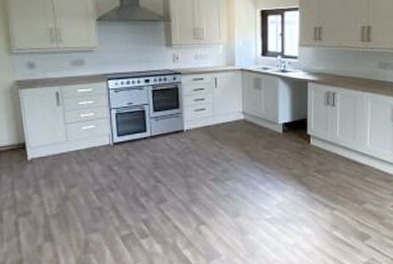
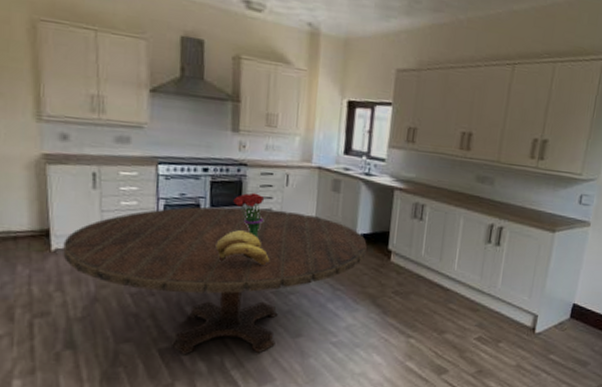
dining table: none [37,109,288,240] -> present [63,206,367,355]
banana bunch: none [161,129,208,157] -> present [215,230,270,265]
bouquet: none [172,96,198,134] -> present [233,192,265,238]

